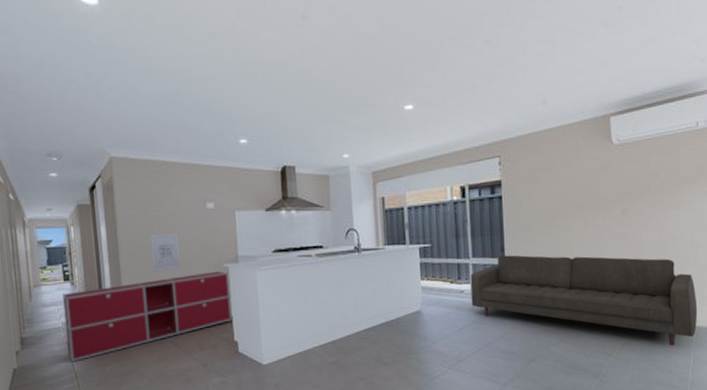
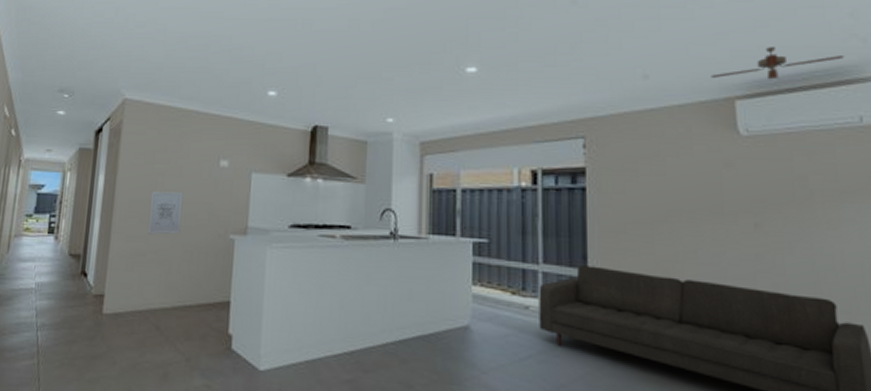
storage cabinet: present [62,271,232,363] -> none [34,242,234,334]
ceiling fan: none [593,71,689,100] -> present [711,47,845,80]

